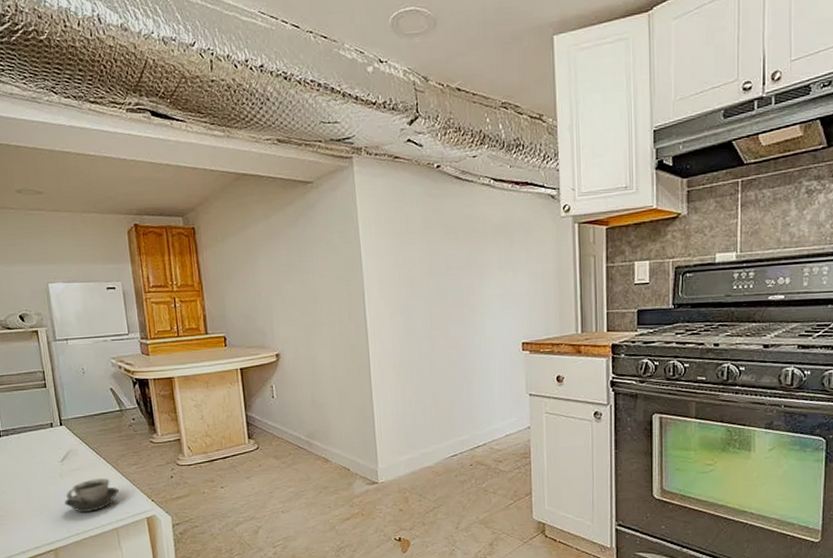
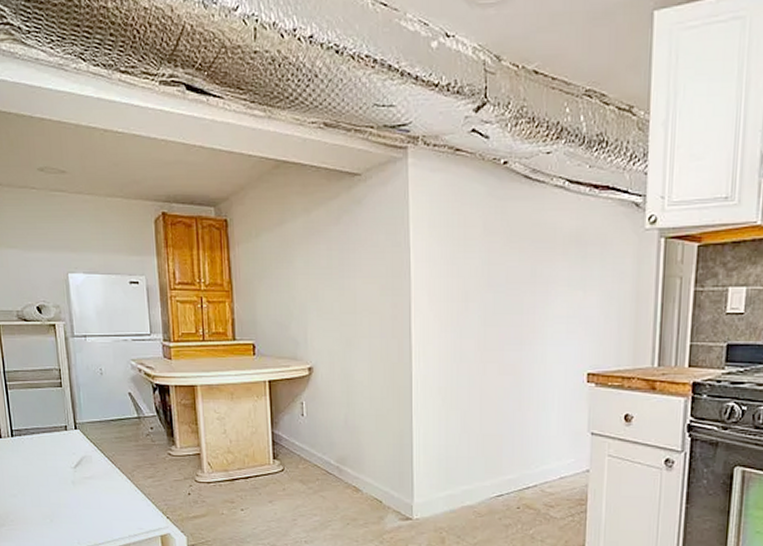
cup: present [65,478,120,513] -> none [76,489,134,525]

